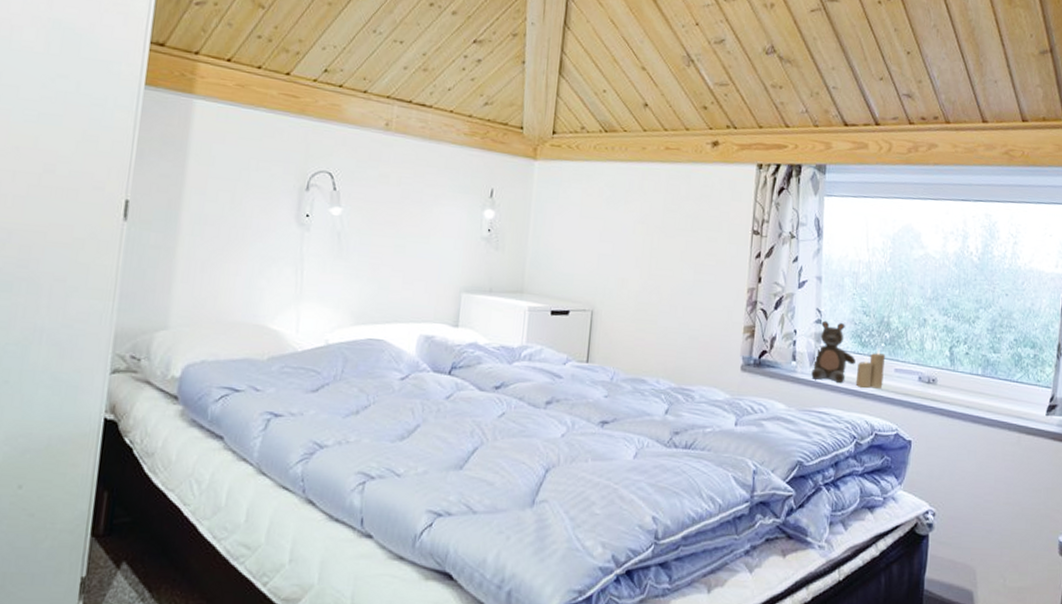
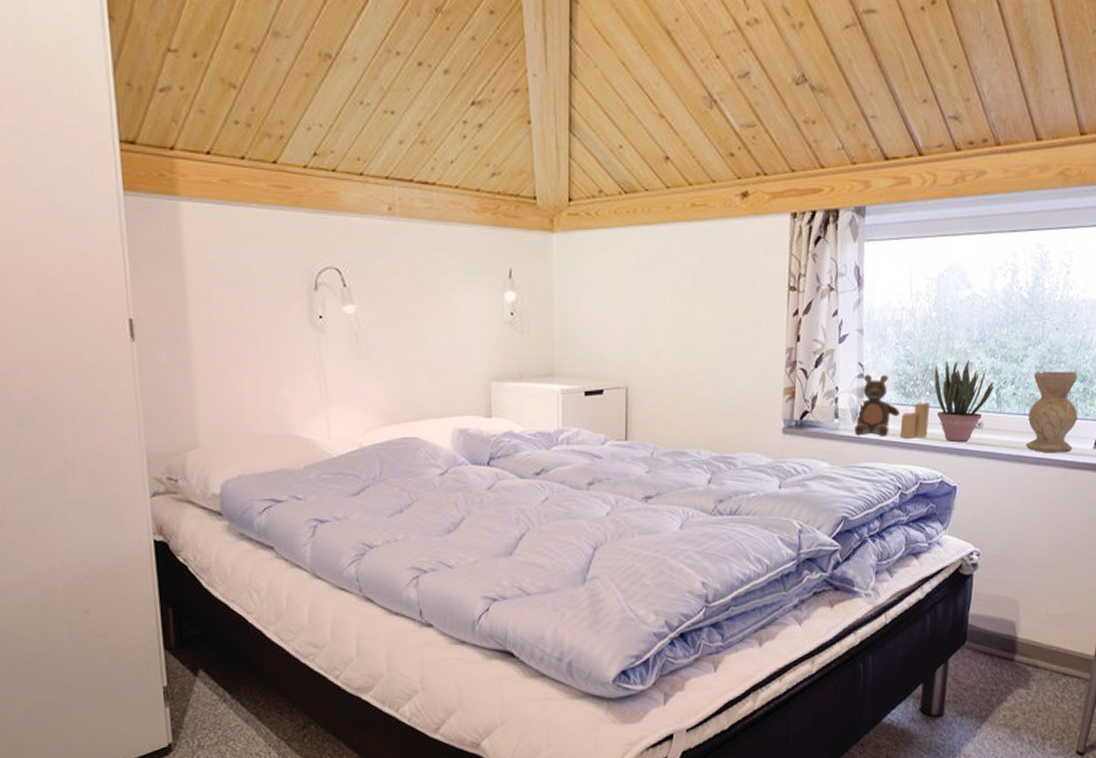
potted plant: none [890,315,947,398] -> present [934,360,994,443]
vase: none [979,334,1029,417] -> present [1025,372,1078,453]

